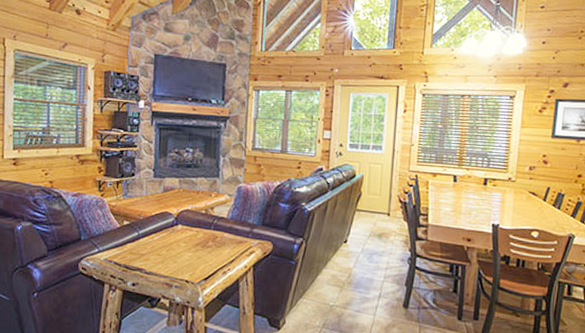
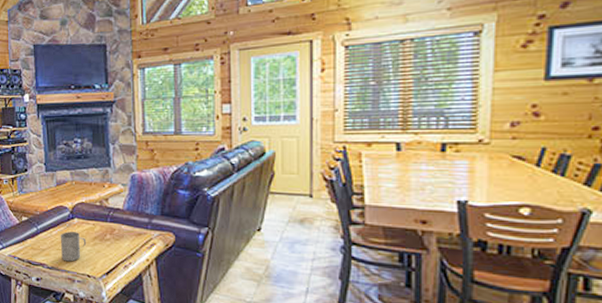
mug: none [161,237,188,267] -> present [60,231,87,262]

